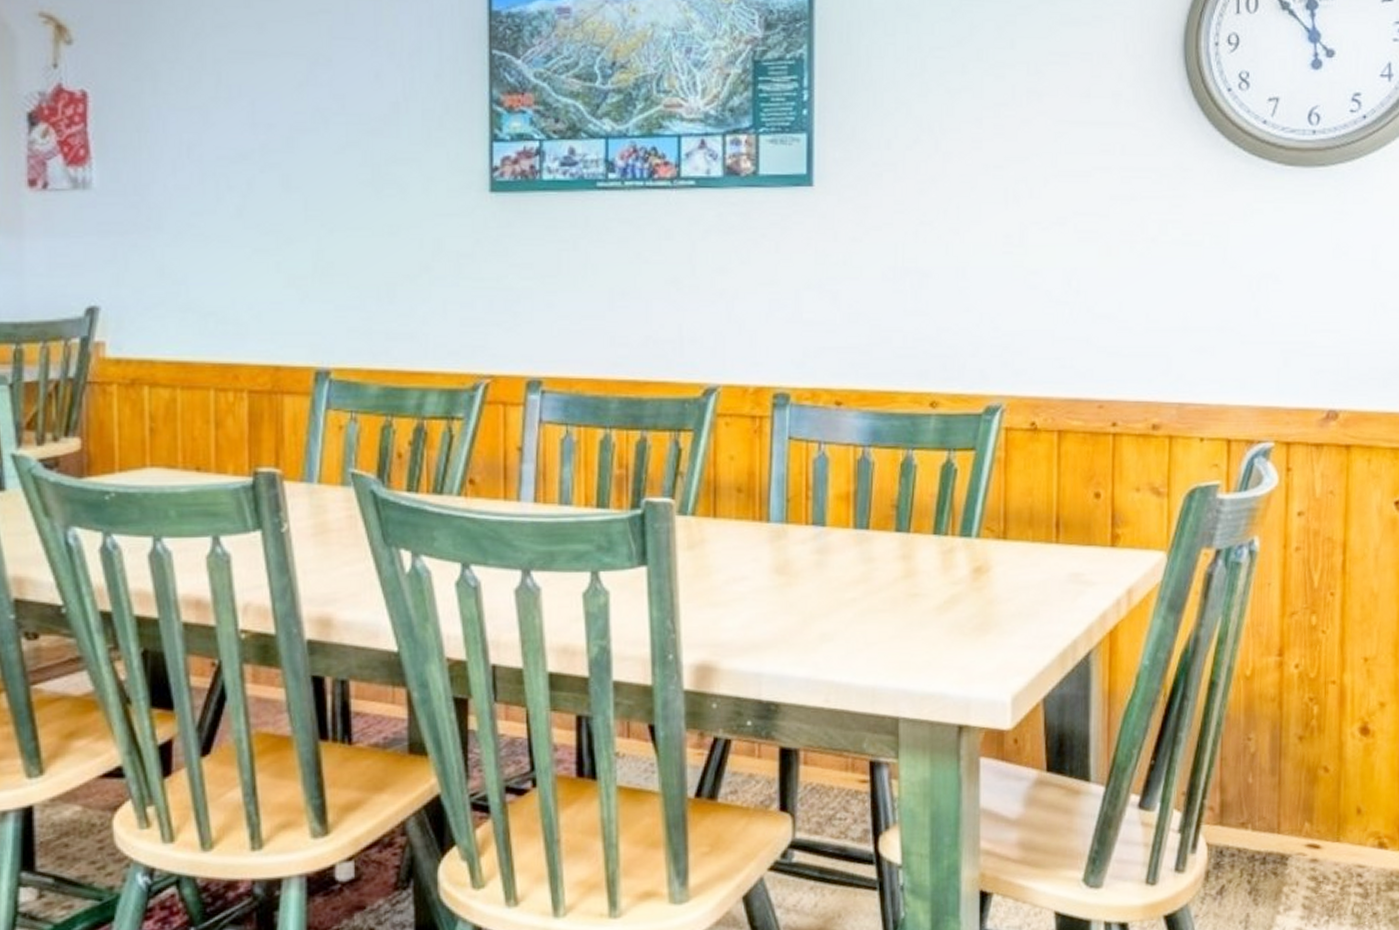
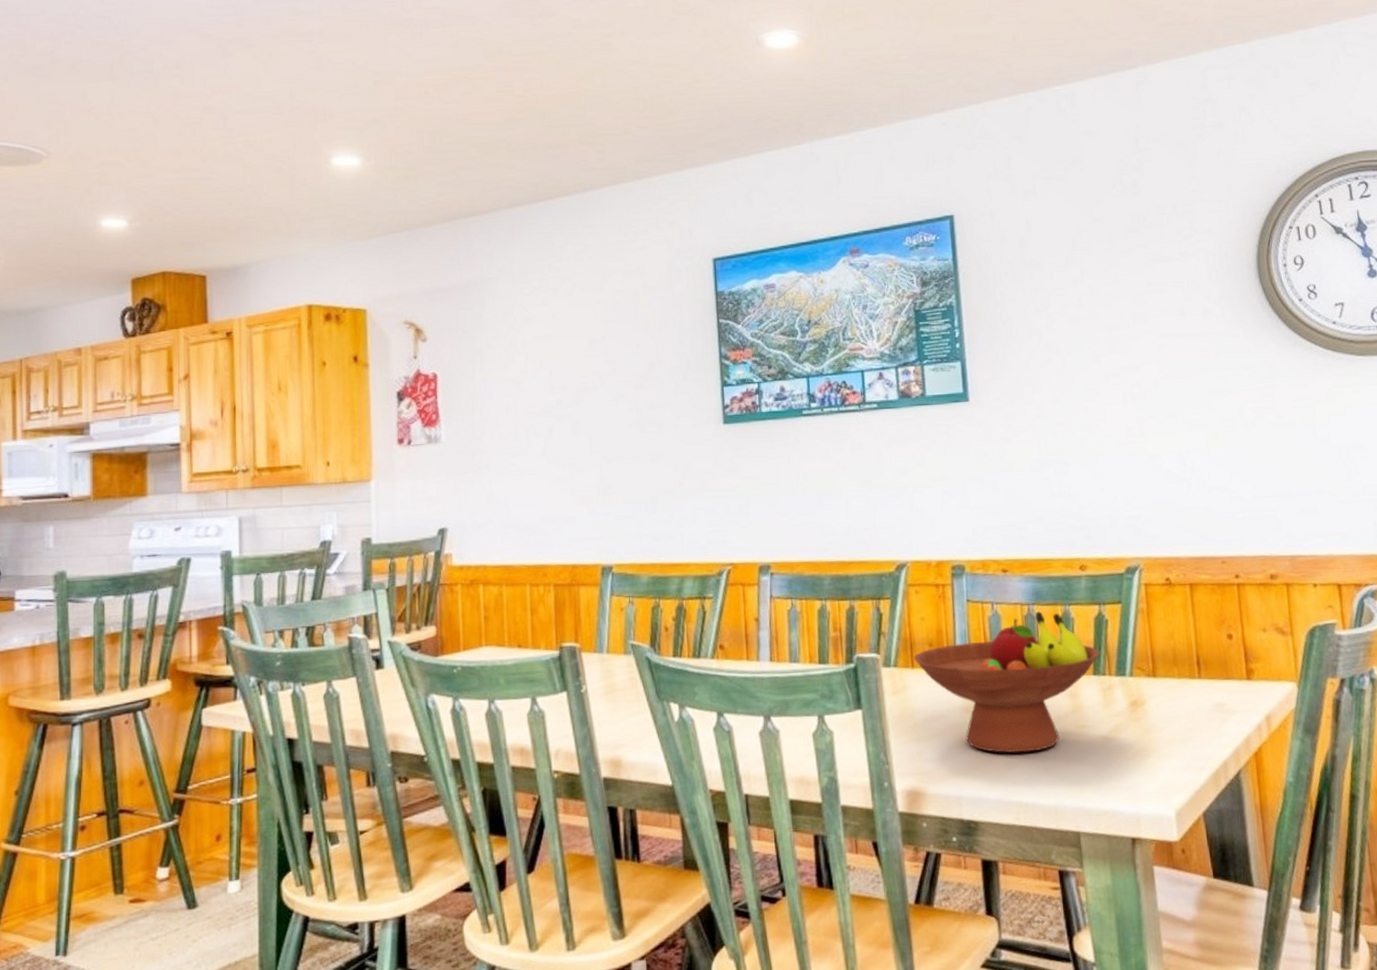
fruit bowl: none [716,455,944,624] -> present [913,611,1100,754]

